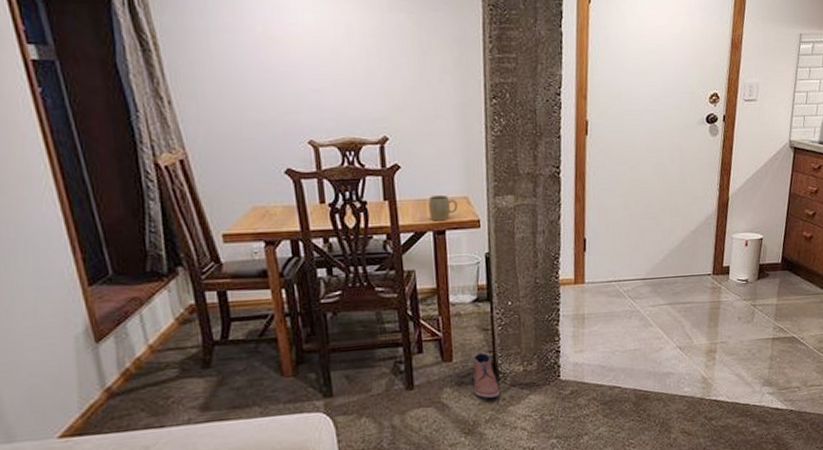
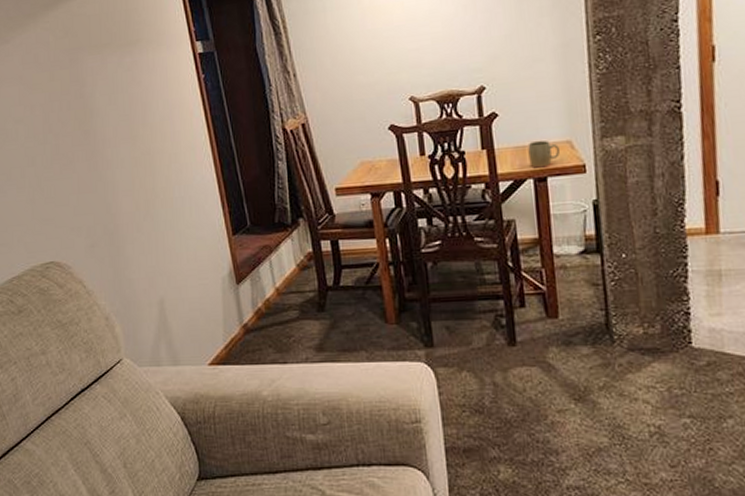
shoe: present [472,351,501,399] -> none [581,308,616,363]

